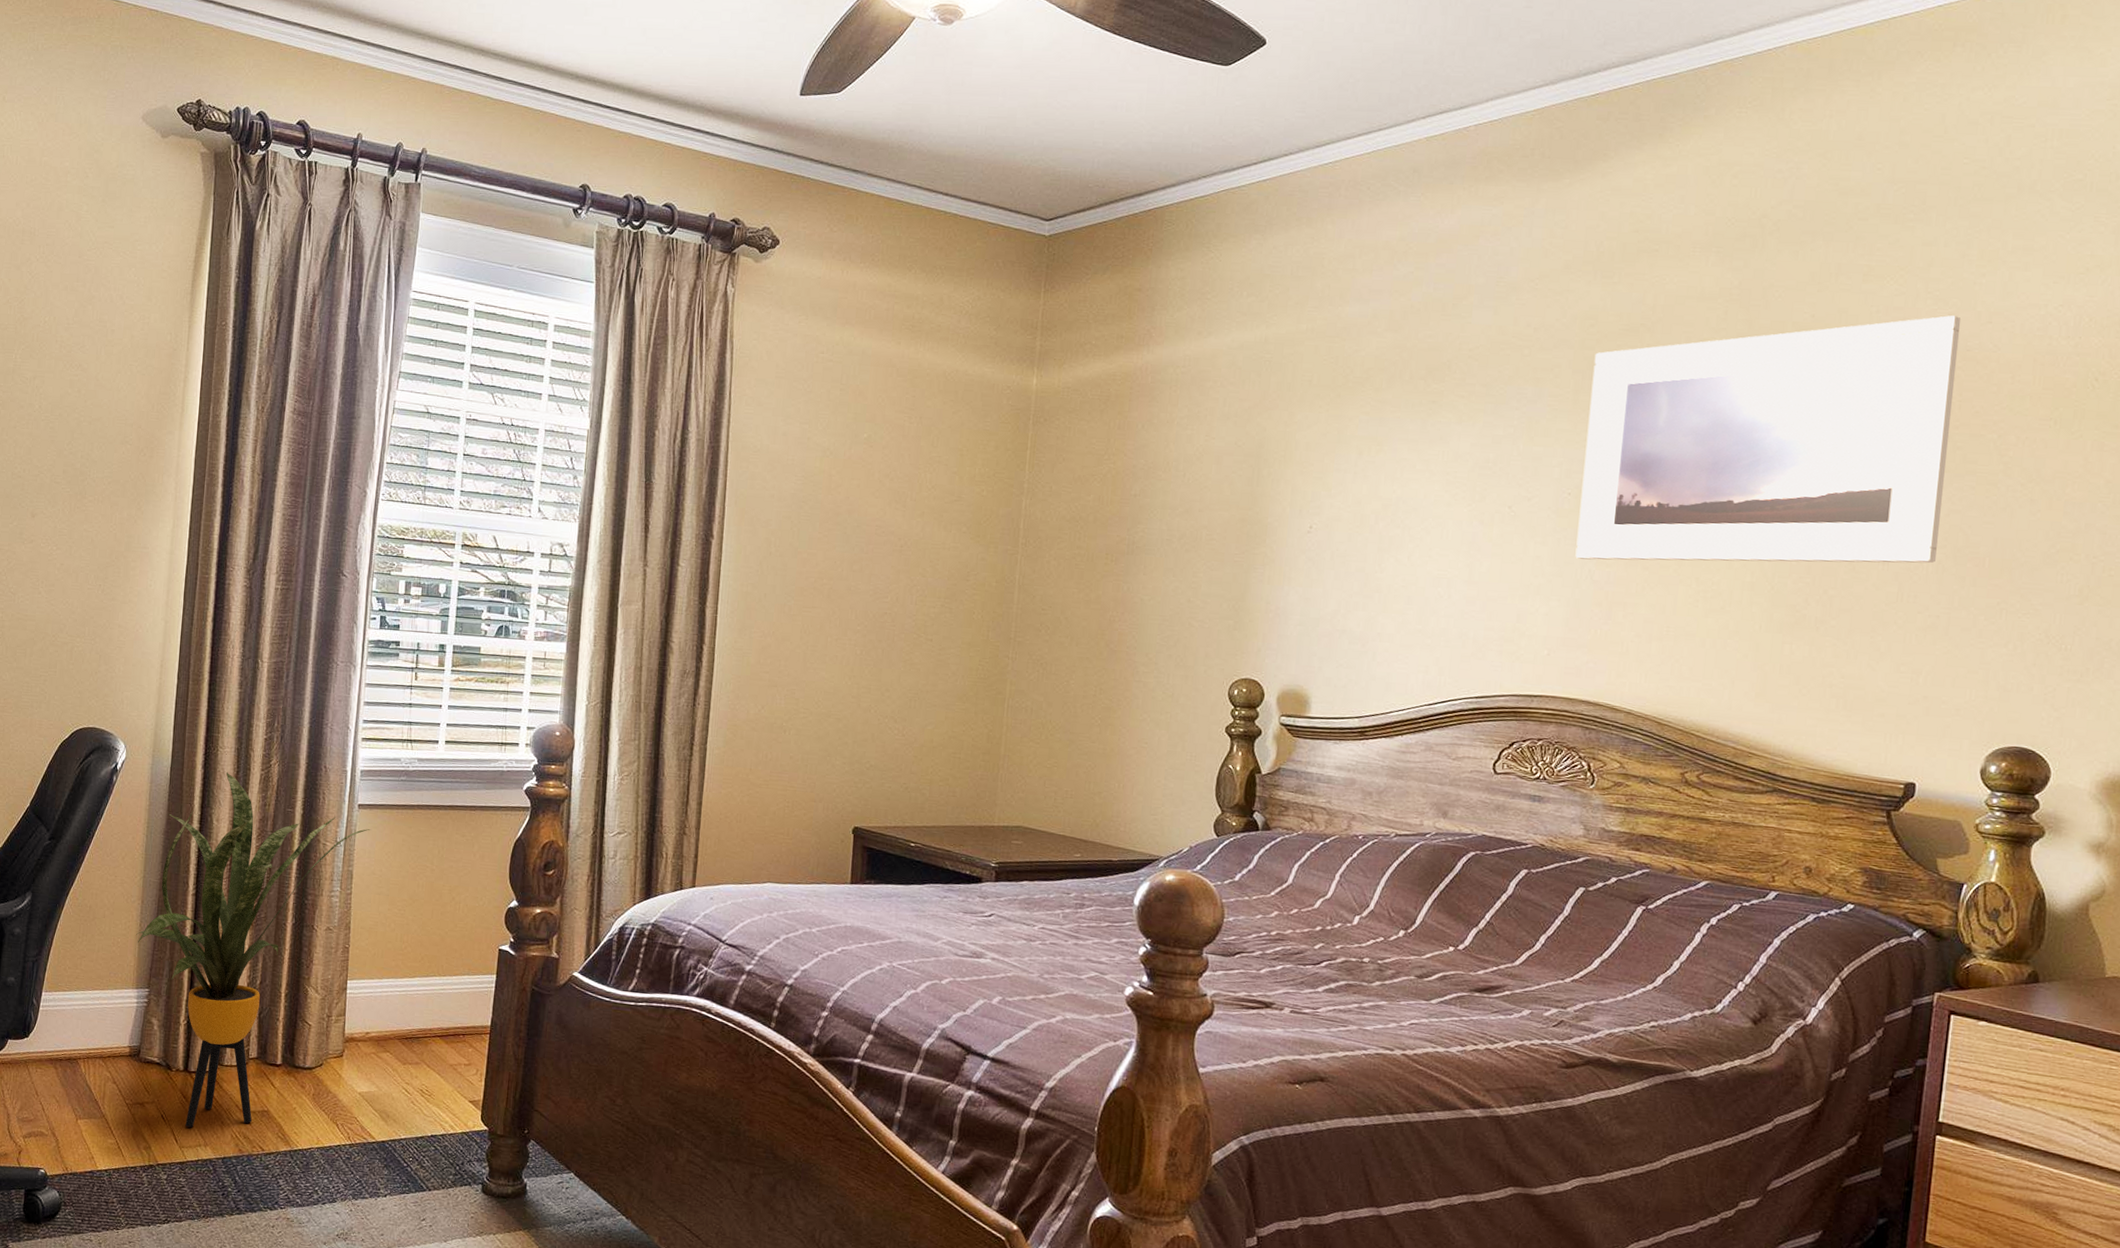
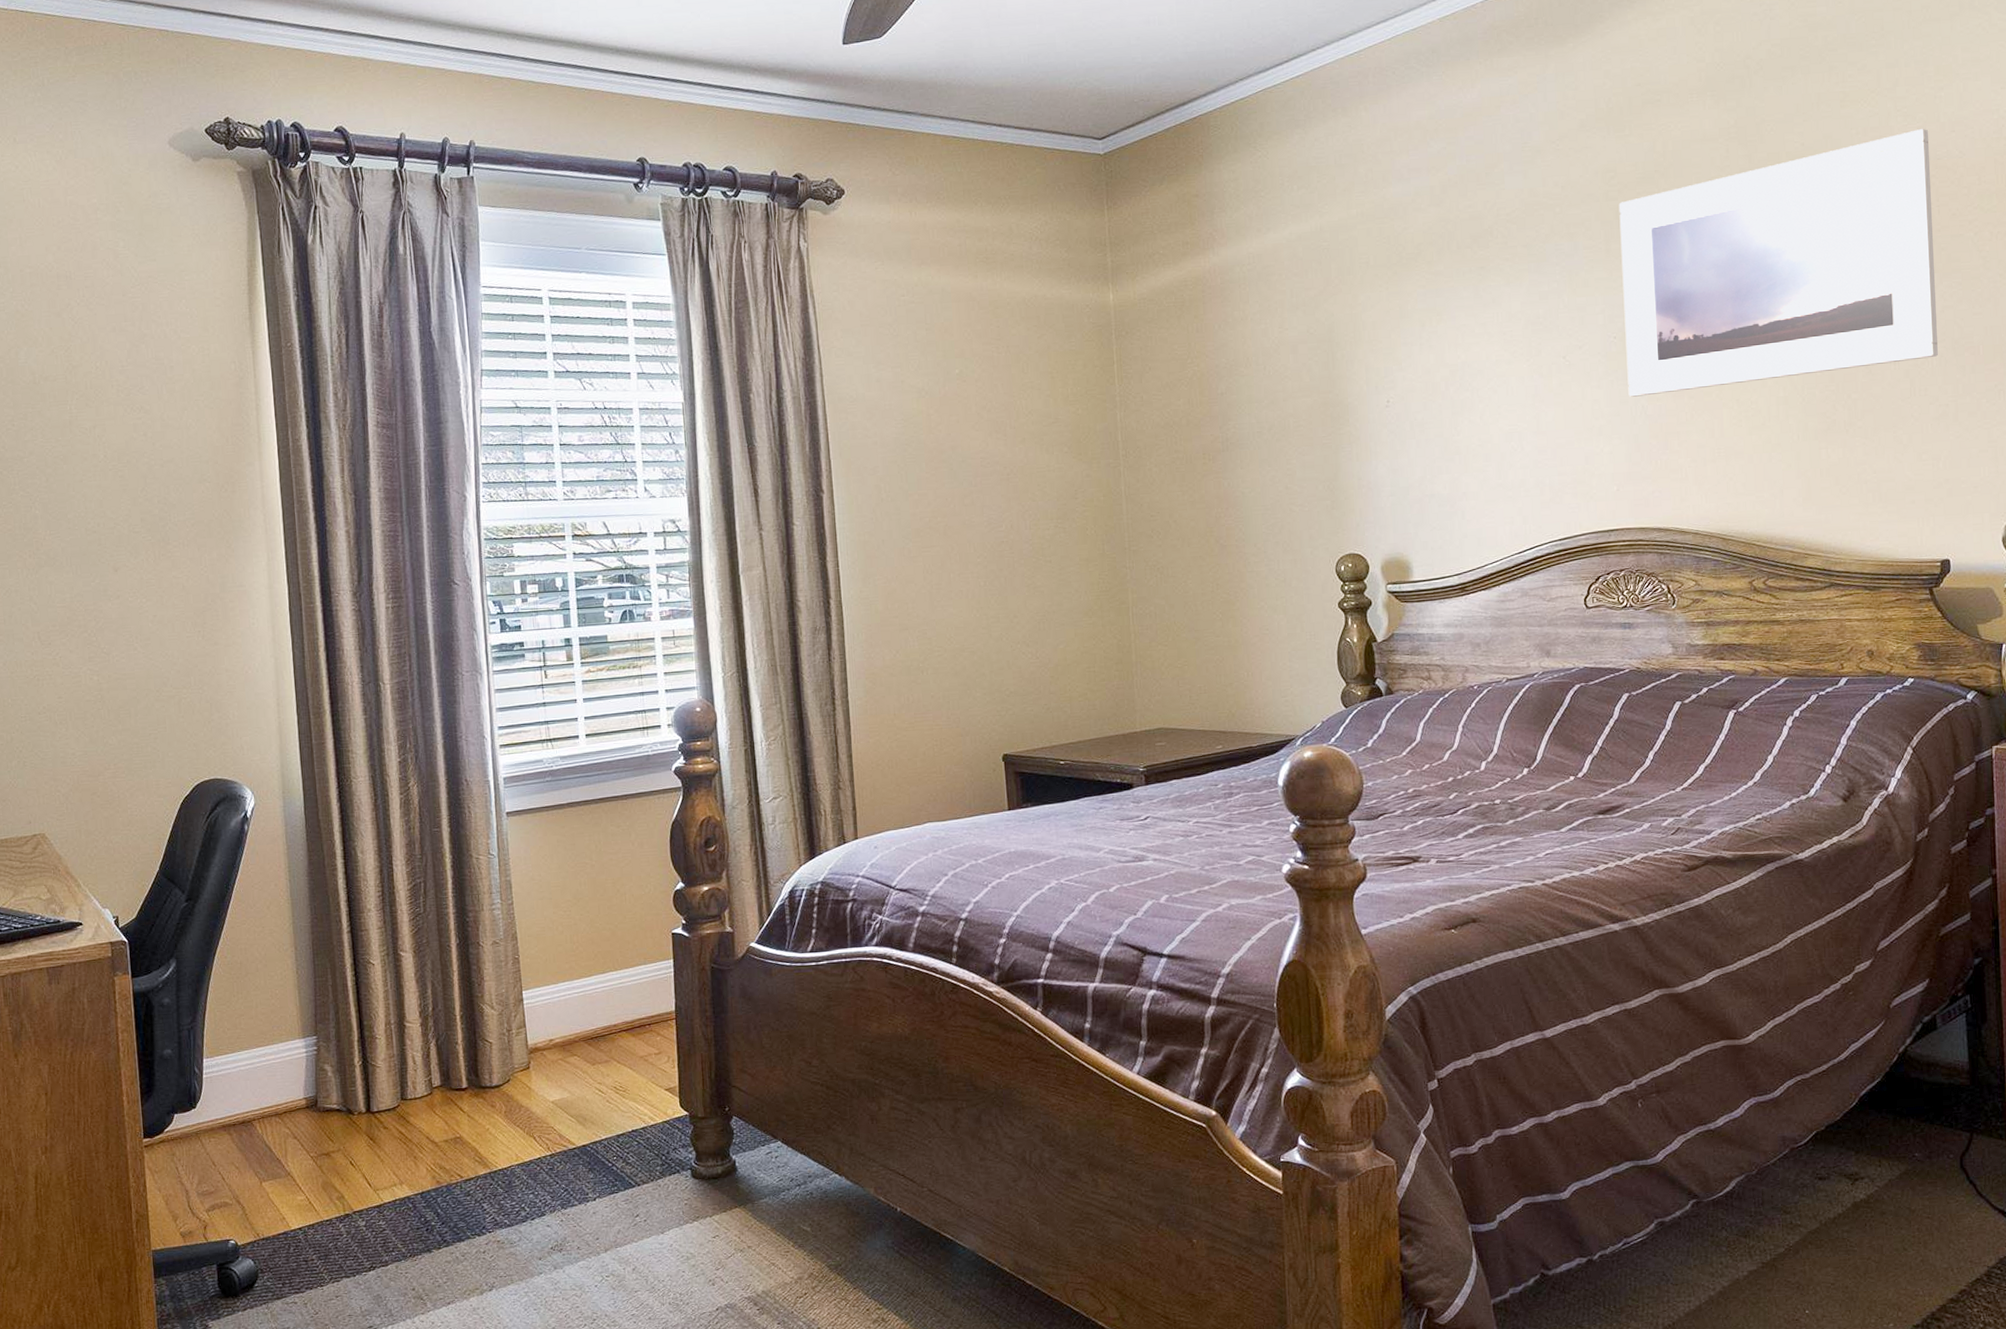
house plant: present [136,771,371,1128] -> none [294,801,523,1169]

